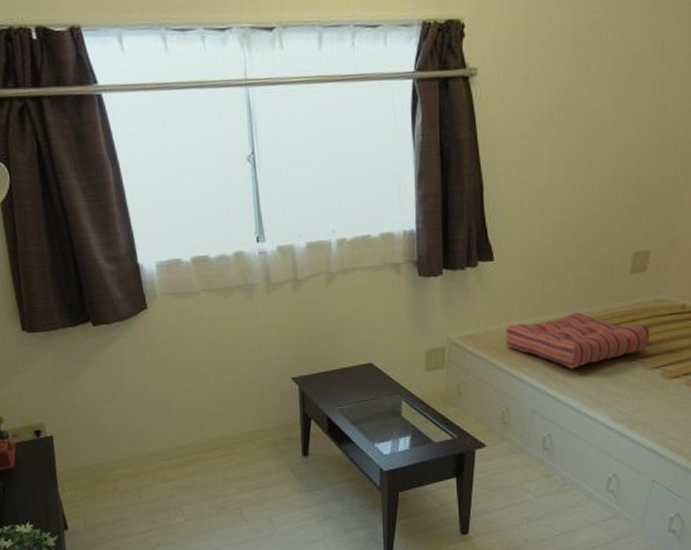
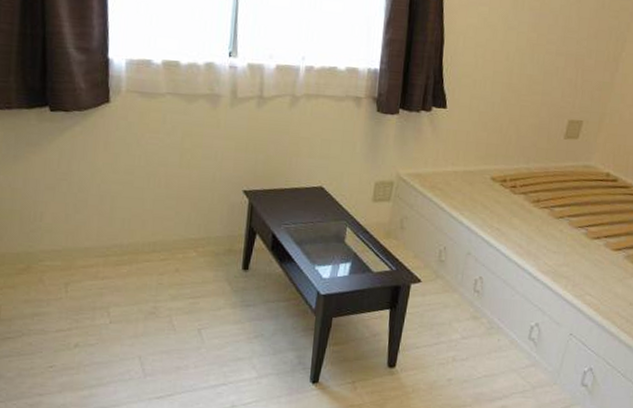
seat cushion: present [505,312,650,369] -> none [449,166,578,218]

